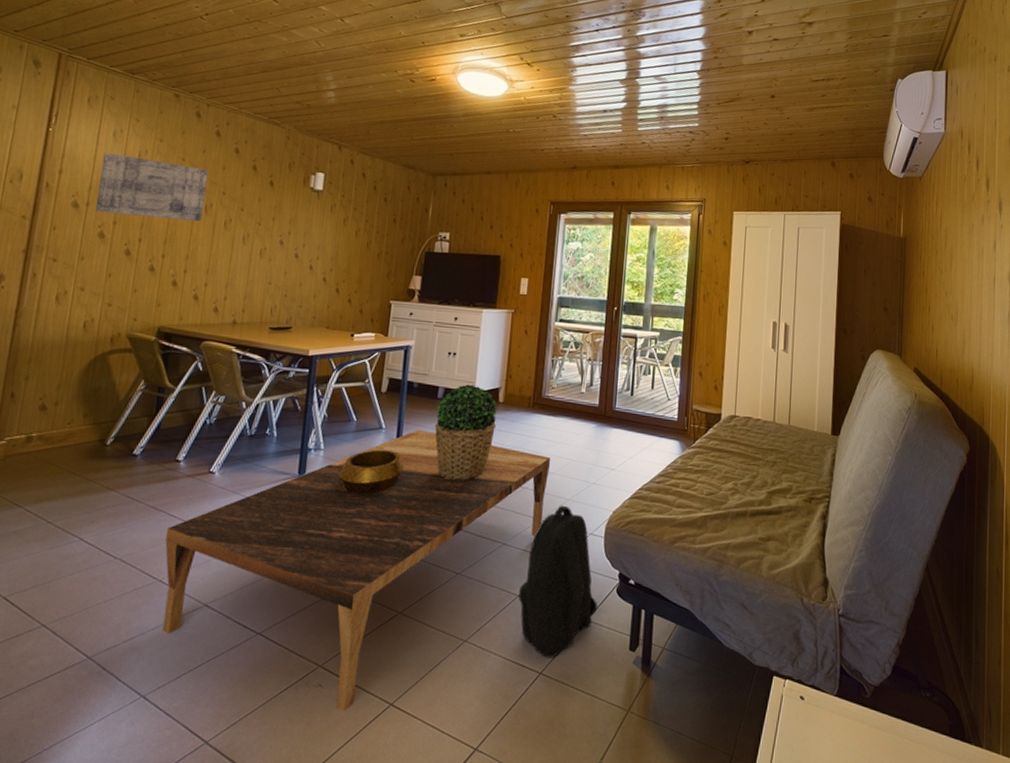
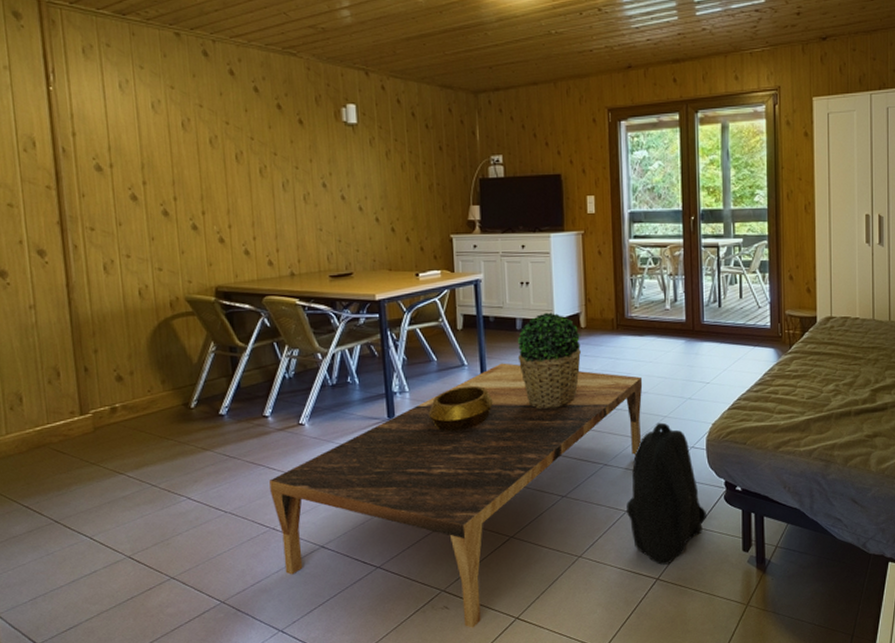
wall art: present [95,152,209,222] -> none [114,107,235,174]

